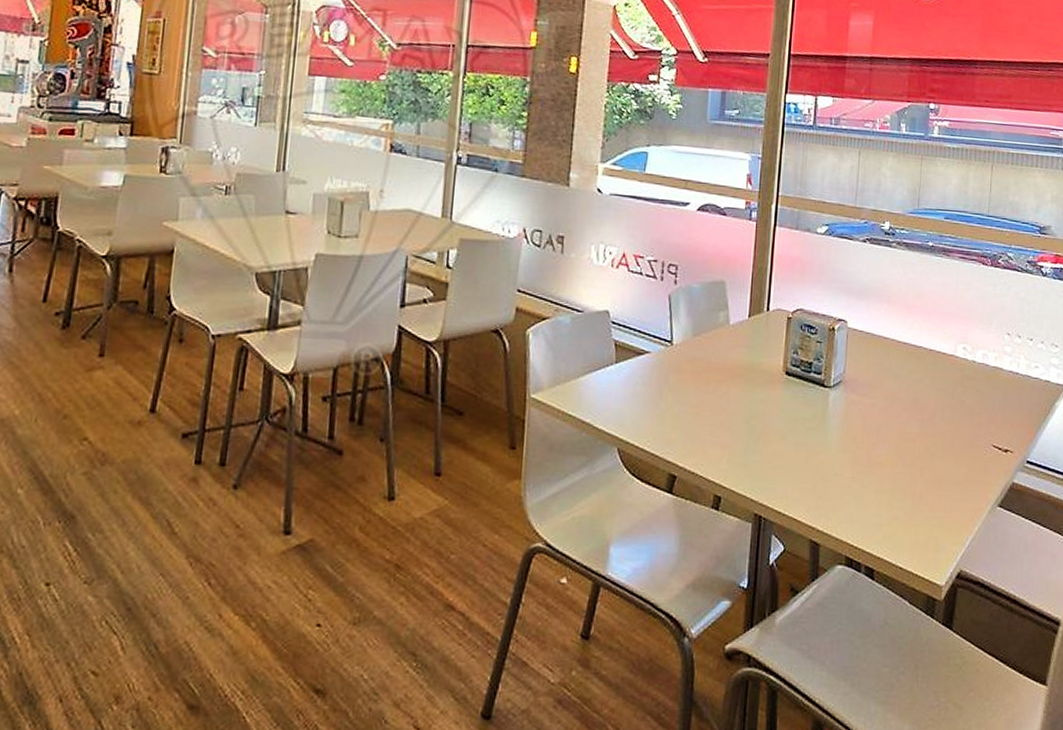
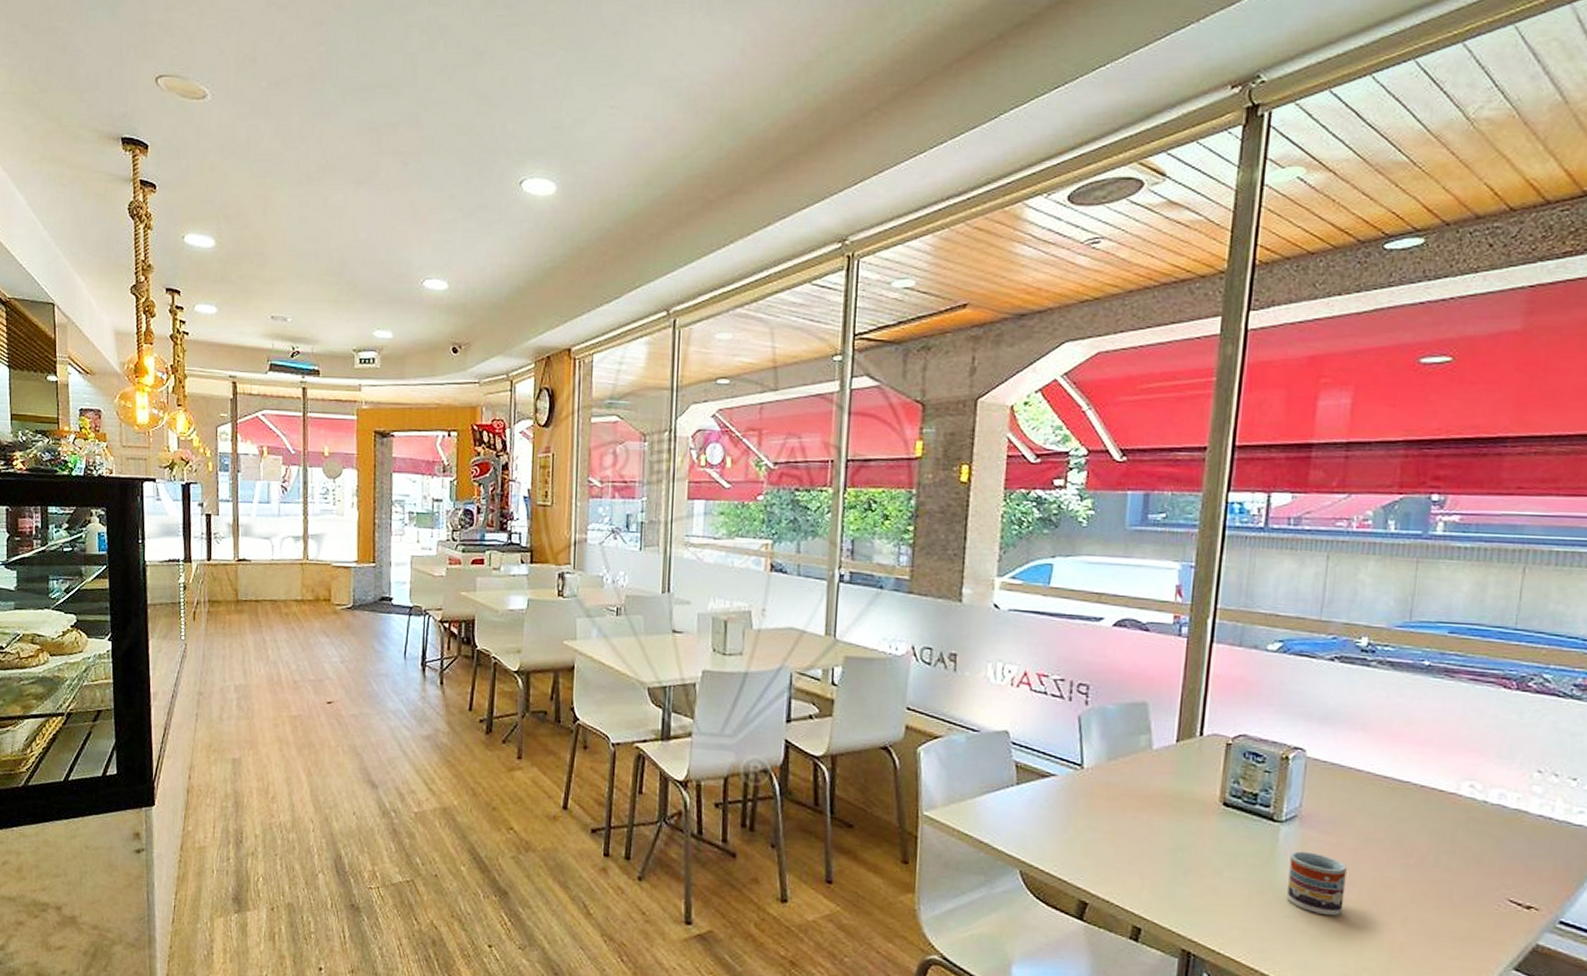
cup: none [836,413,879,471] -> present [1287,851,1347,917]

